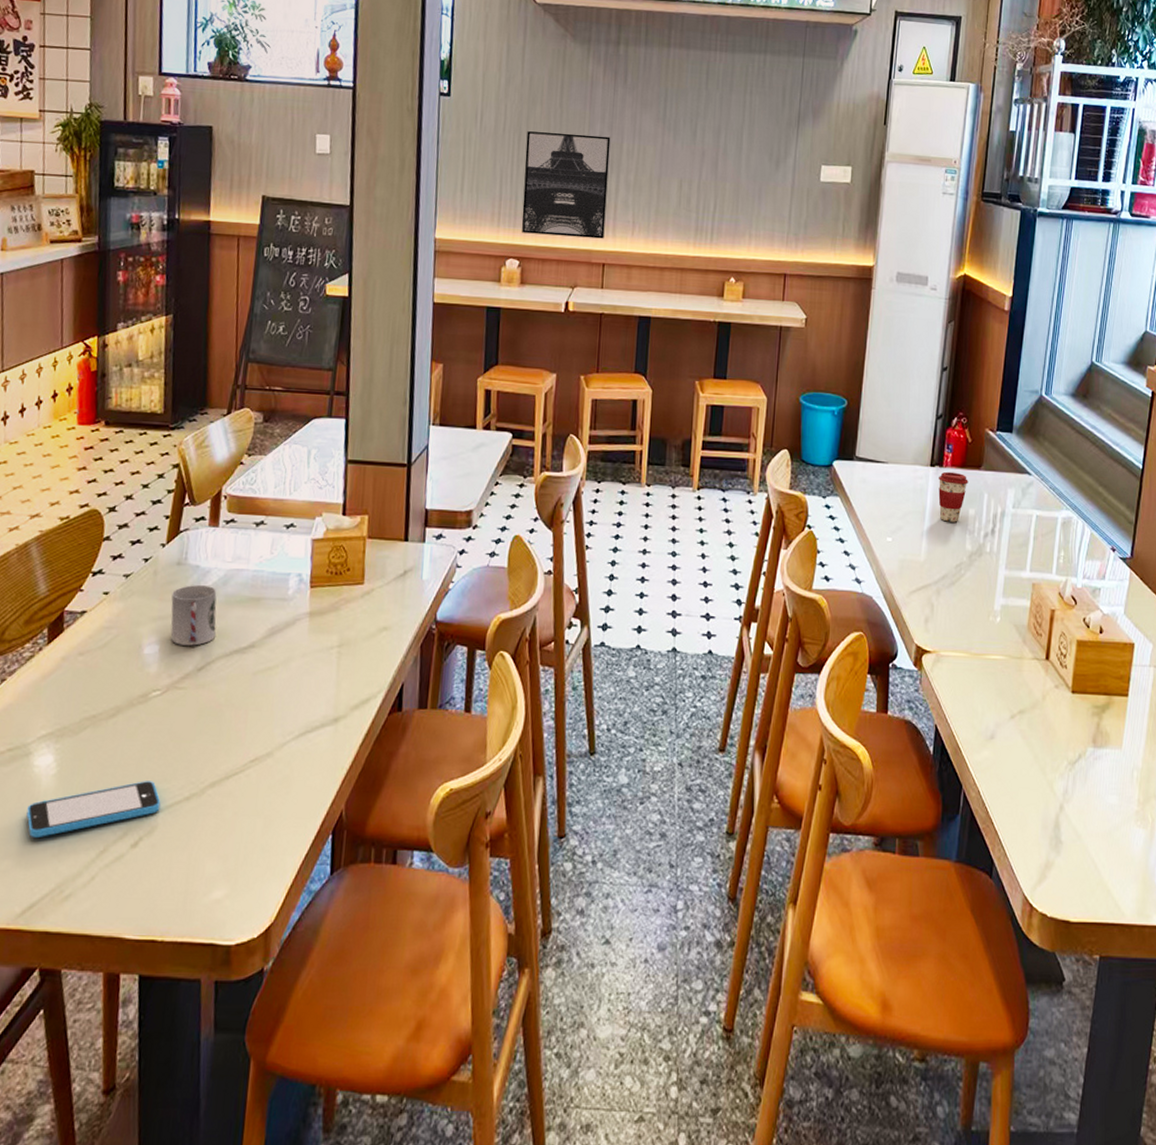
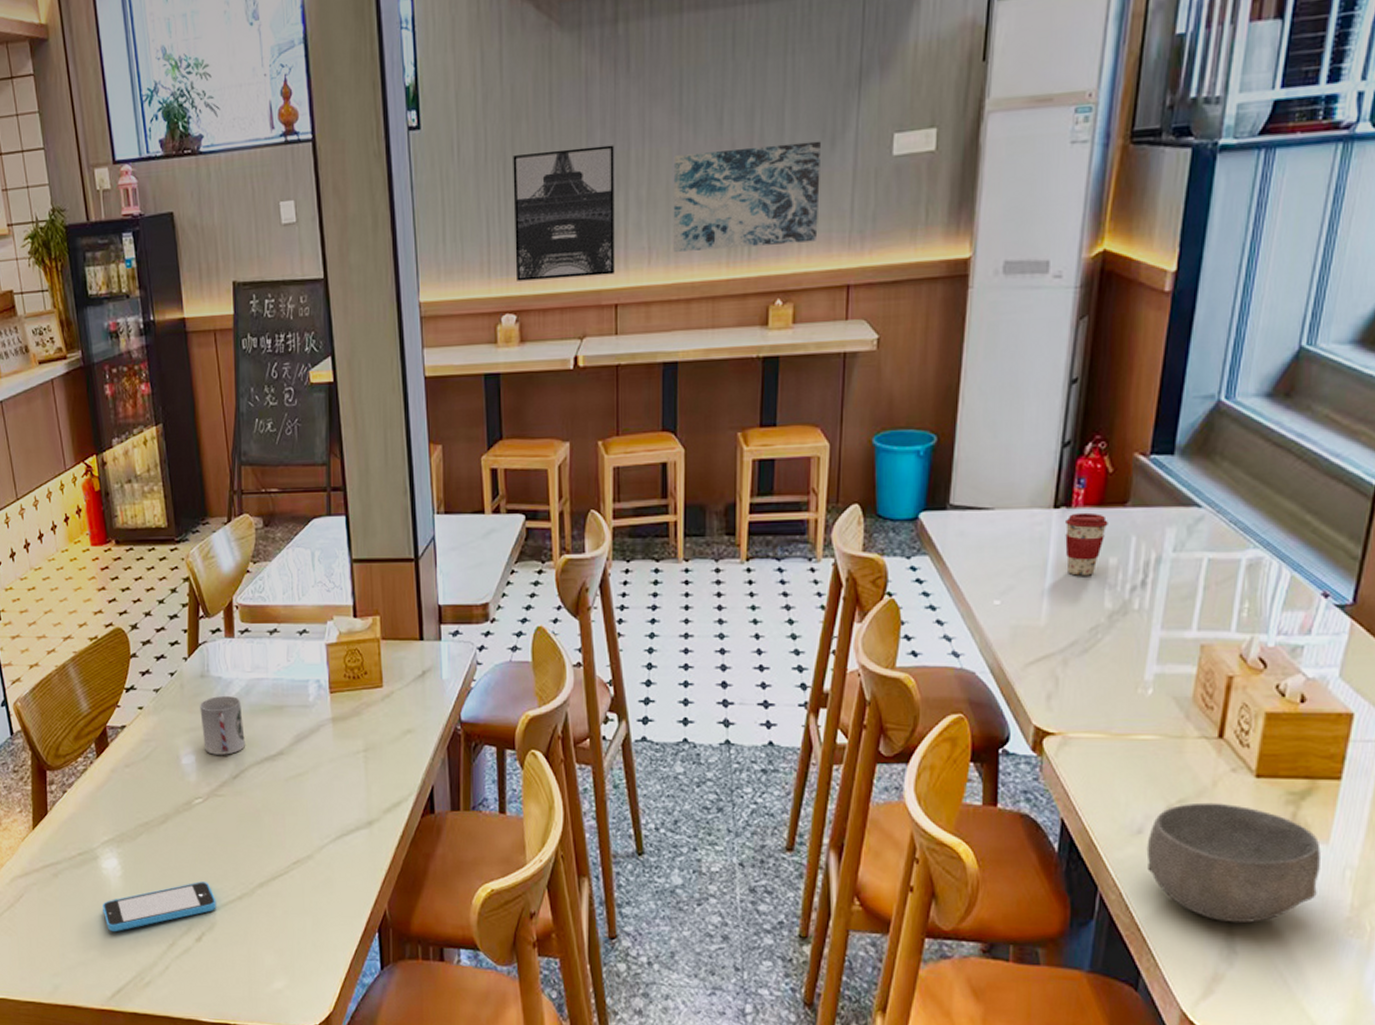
wall art: none [652,154,770,237] -> present [673,141,822,252]
bowl: none [997,713,1116,817] -> present [1146,802,1321,924]

